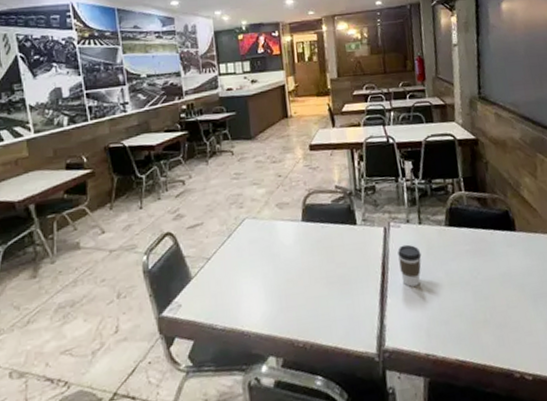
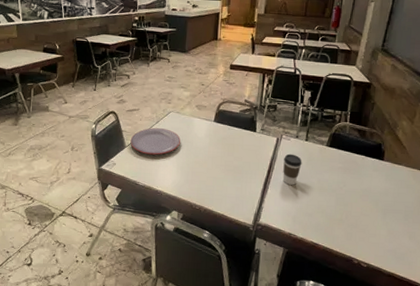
plate: none [197,242,264,283] -> present [130,128,180,155]

